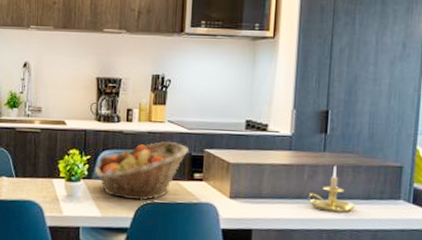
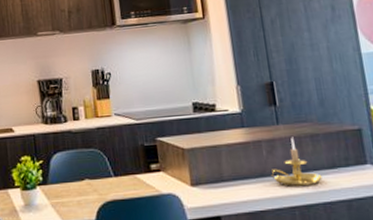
fruit basket: present [94,141,190,201] -> none [49,134,142,201]

